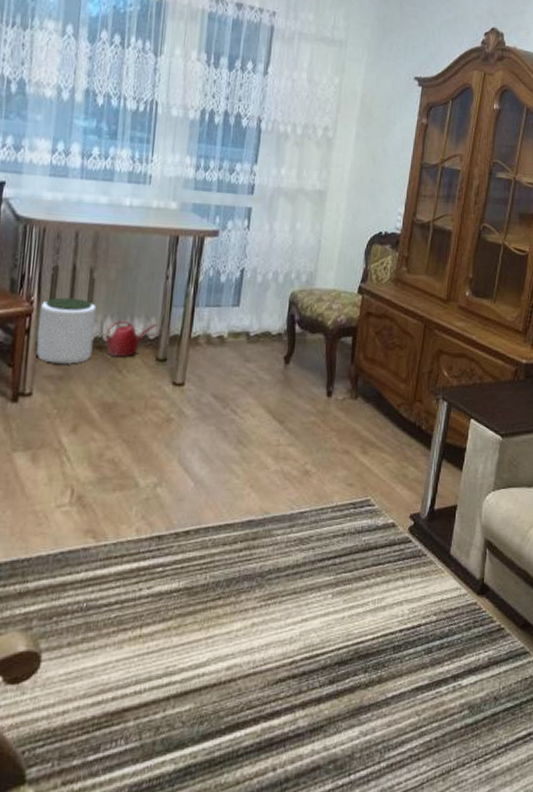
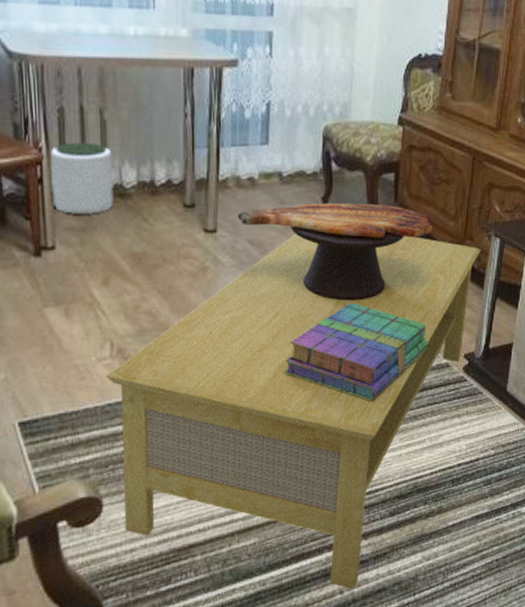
coffee table: none [60,390,429,767] -> present [106,234,481,590]
watering can: present [105,319,157,357] -> none [125,164,181,204]
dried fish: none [204,362,386,457] -> present [237,203,434,301]
books: none [236,458,376,559] -> present [285,302,428,401]

